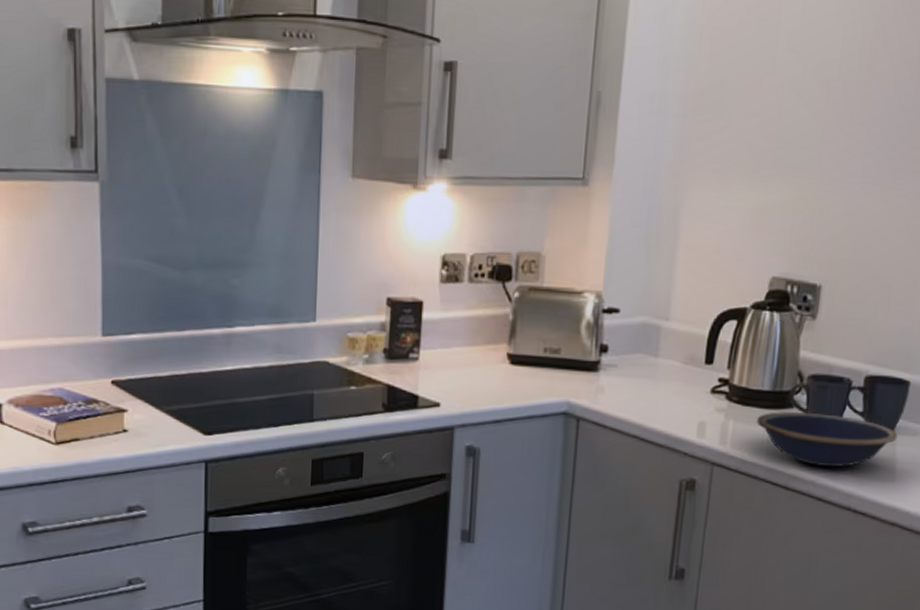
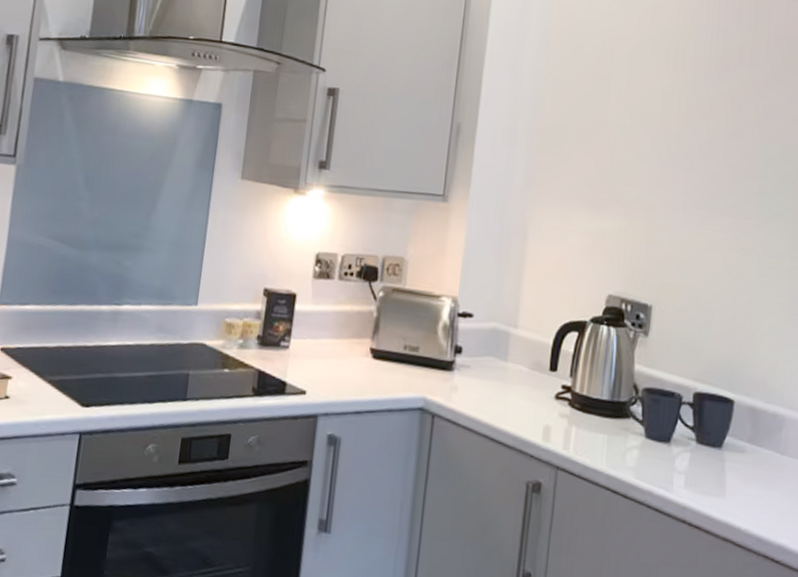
bowl: present [756,412,898,468] -> none [597,421,726,479]

